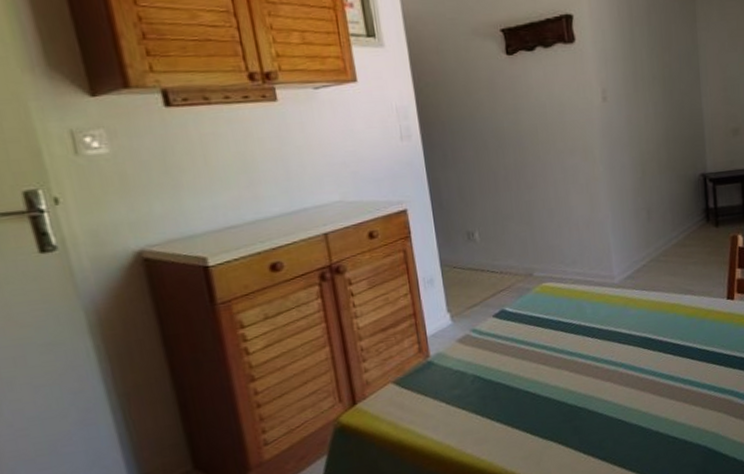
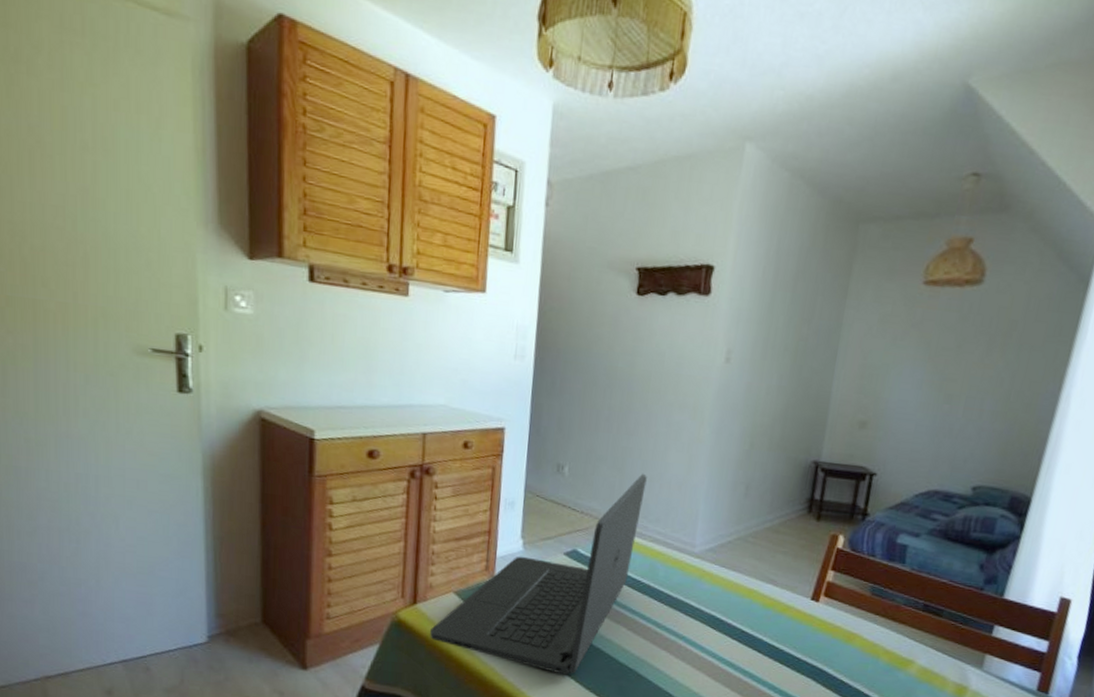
laptop: none [375,221,559,436] -> present [429,473,647,675]

